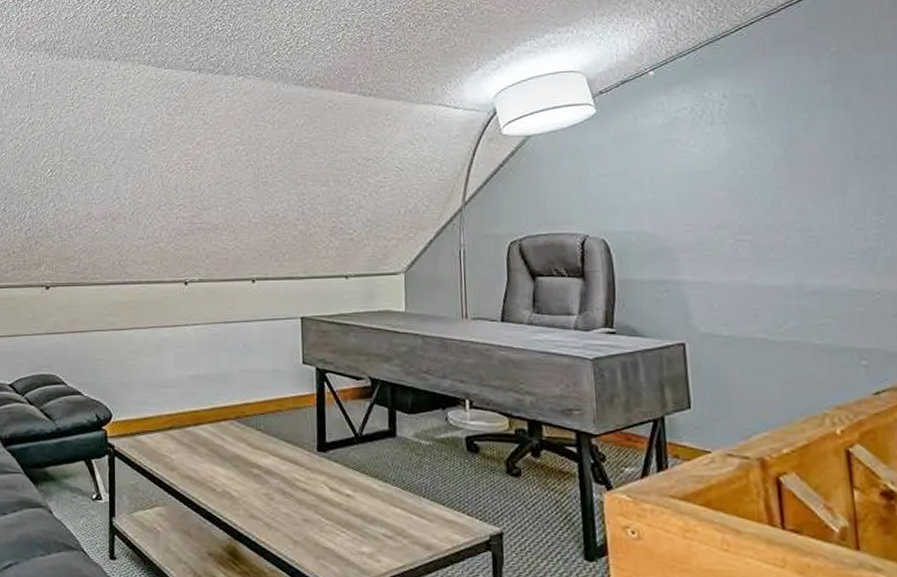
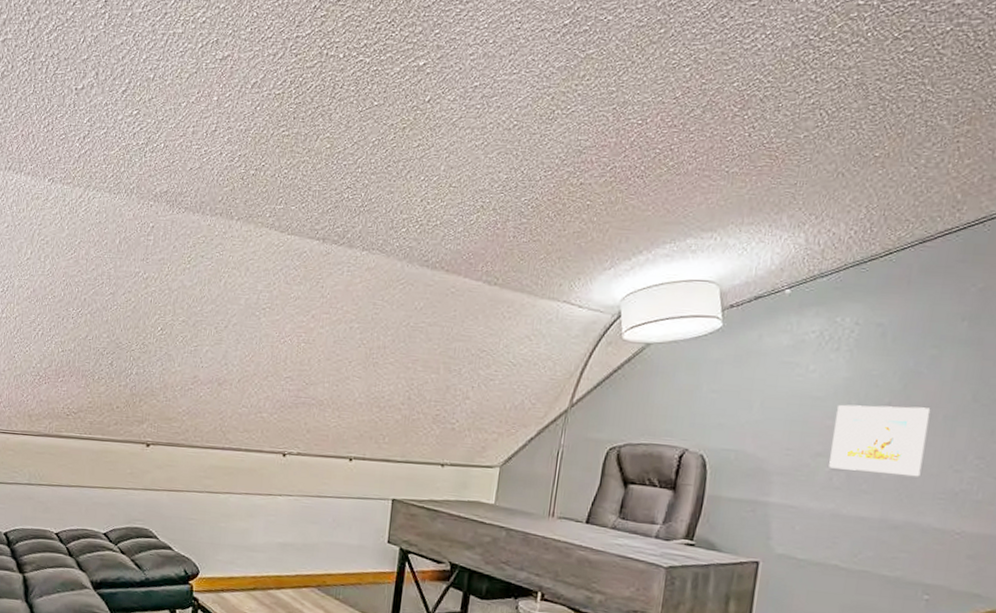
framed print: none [726,170,824,240] -> present [829,404,931,477]

